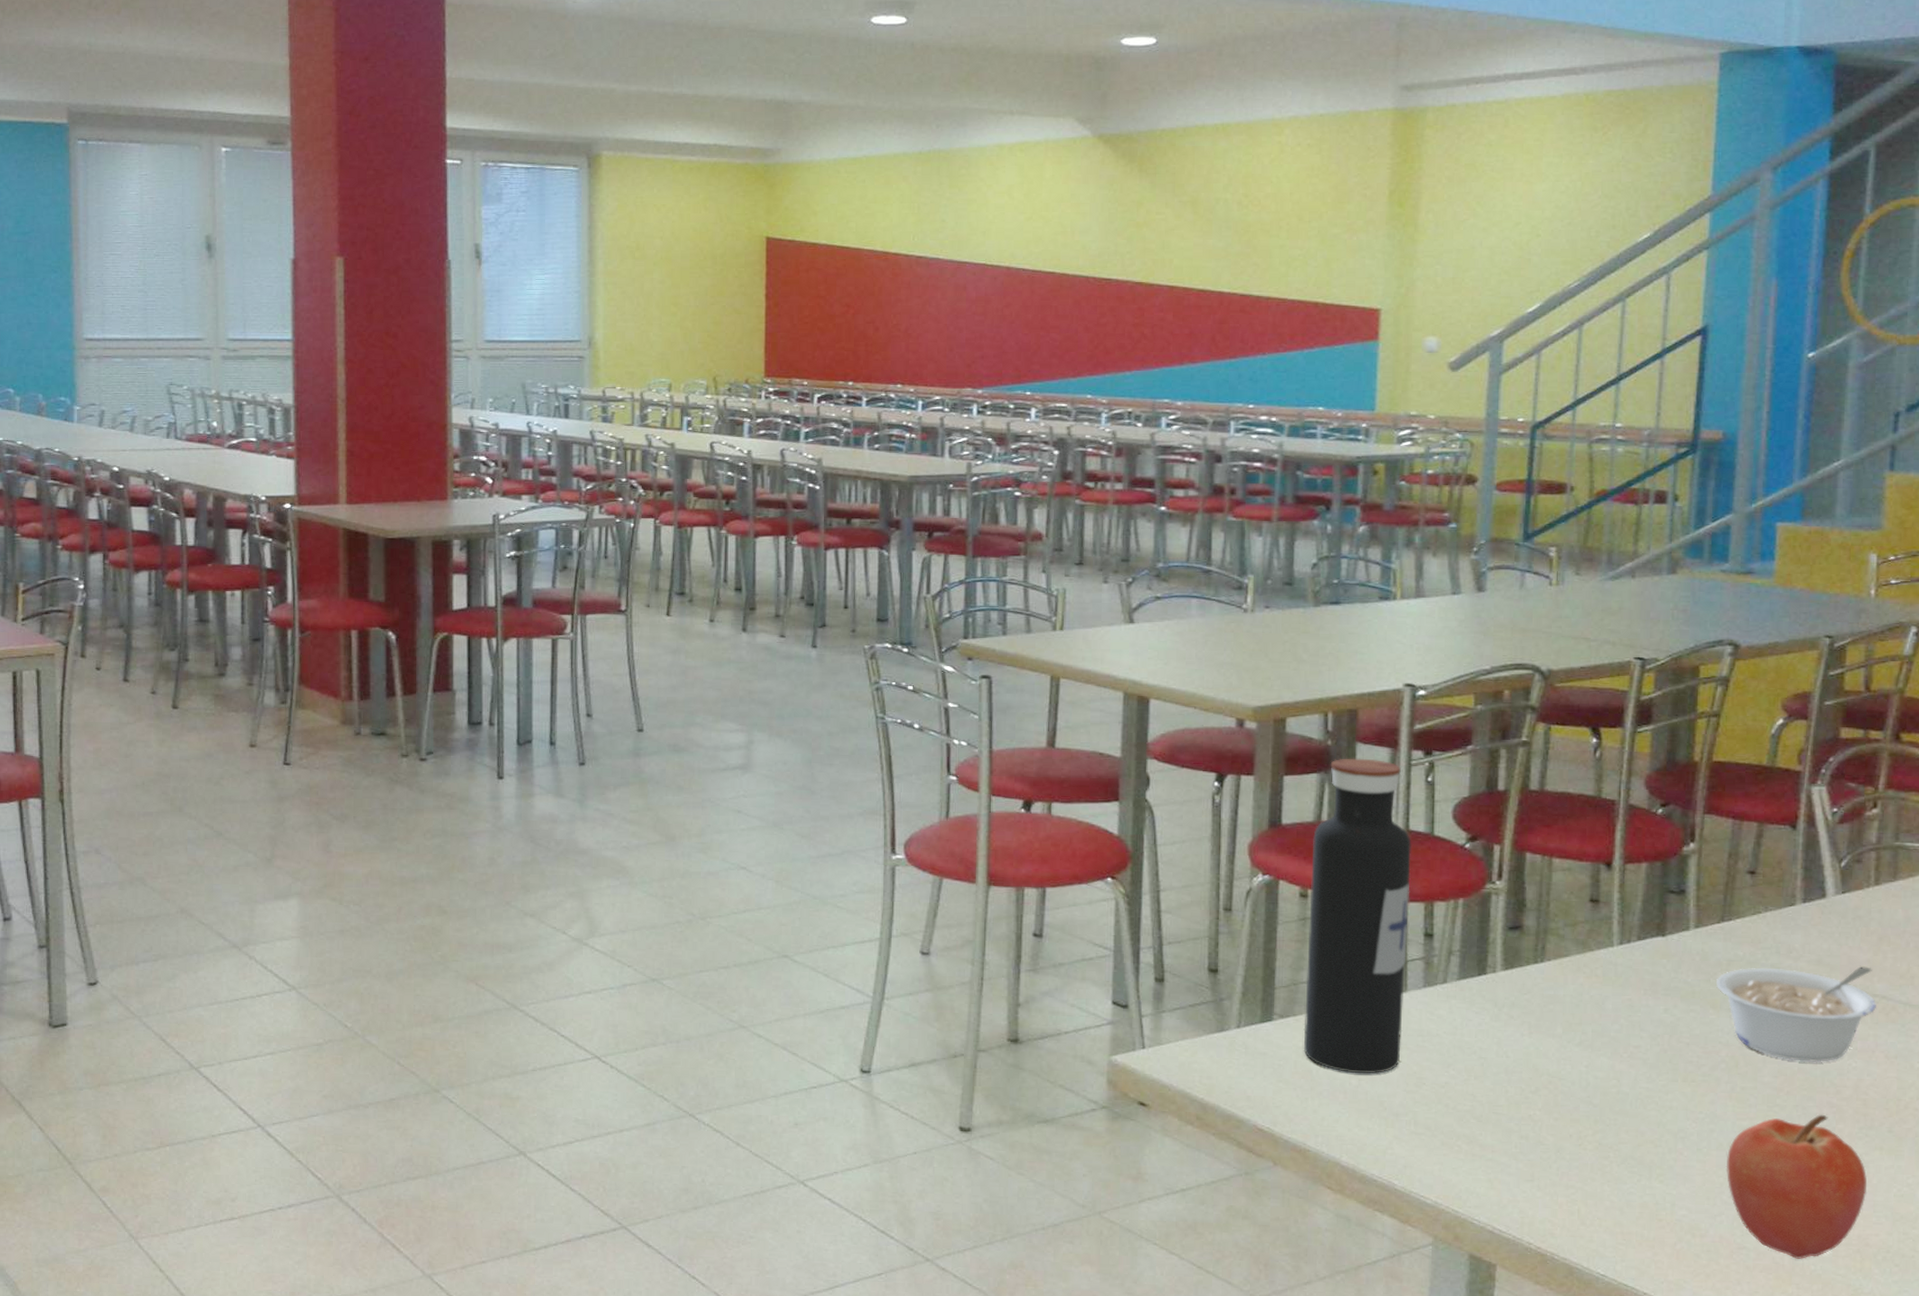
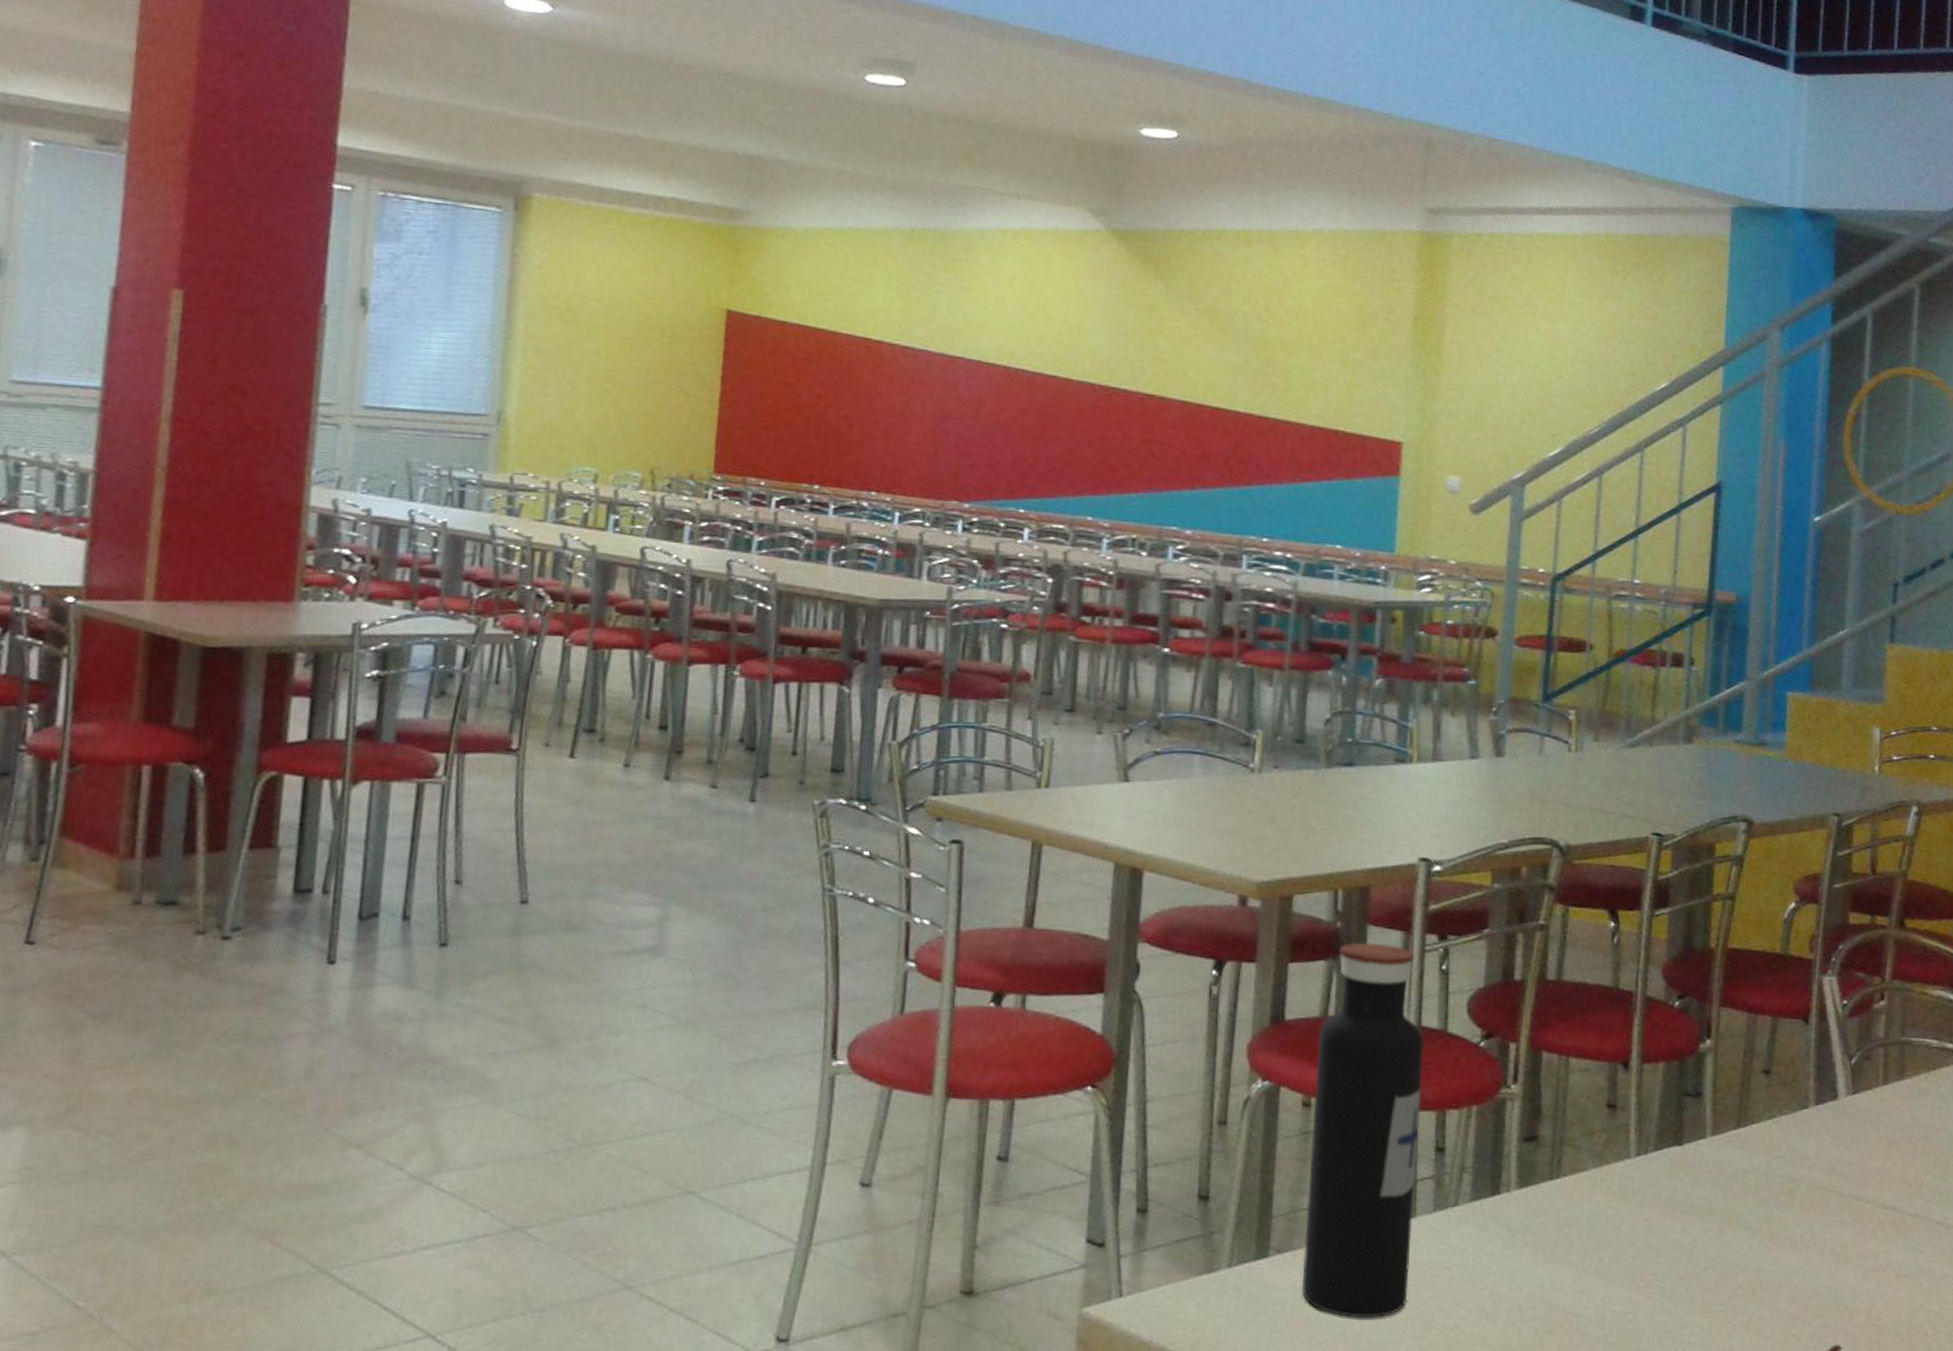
legume: present [1715,966,1876,1063] -> none [1732,1175,1887,1286]

